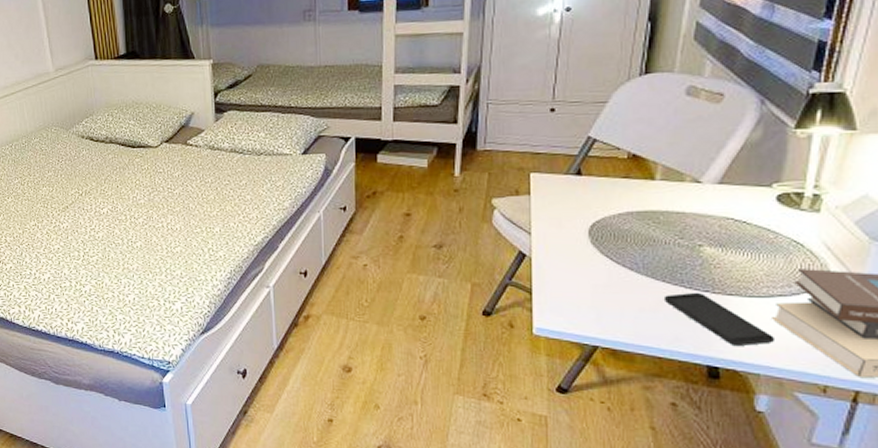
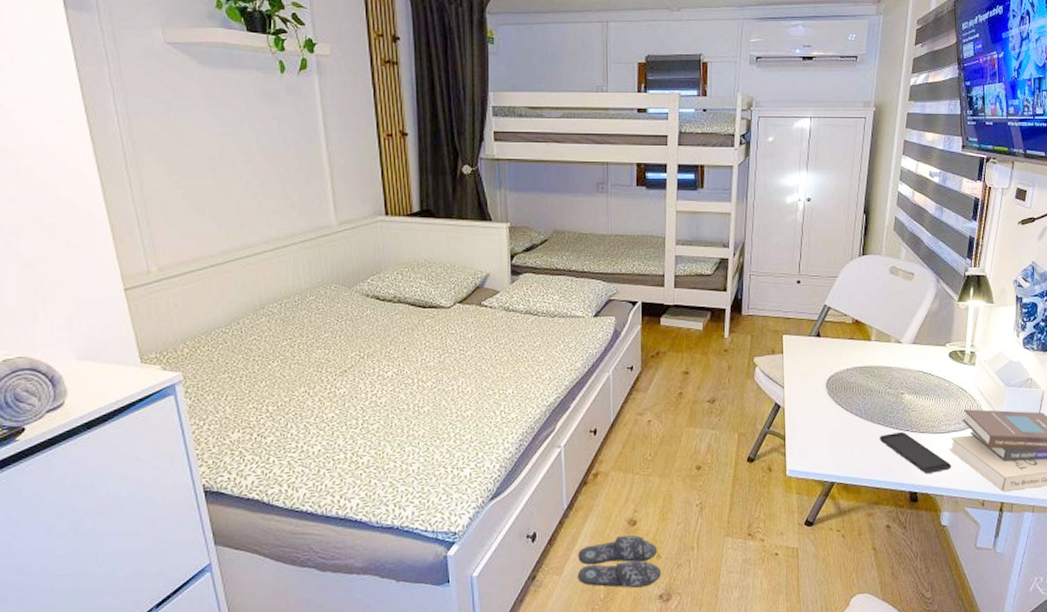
slippers: none [290,382,380,436] -> present [578,535,661,588]

